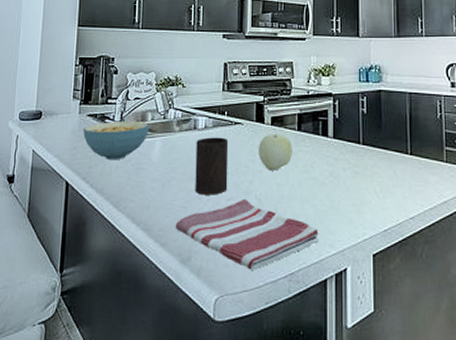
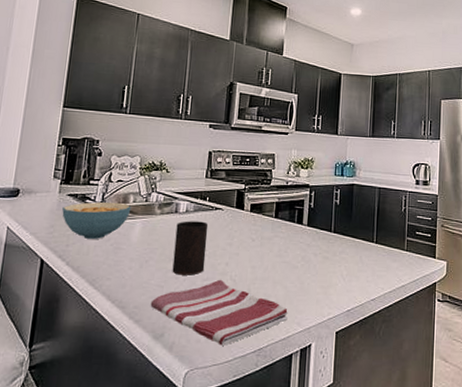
fruit: present [259,134,292,171] -> none [236,220,269,254]

